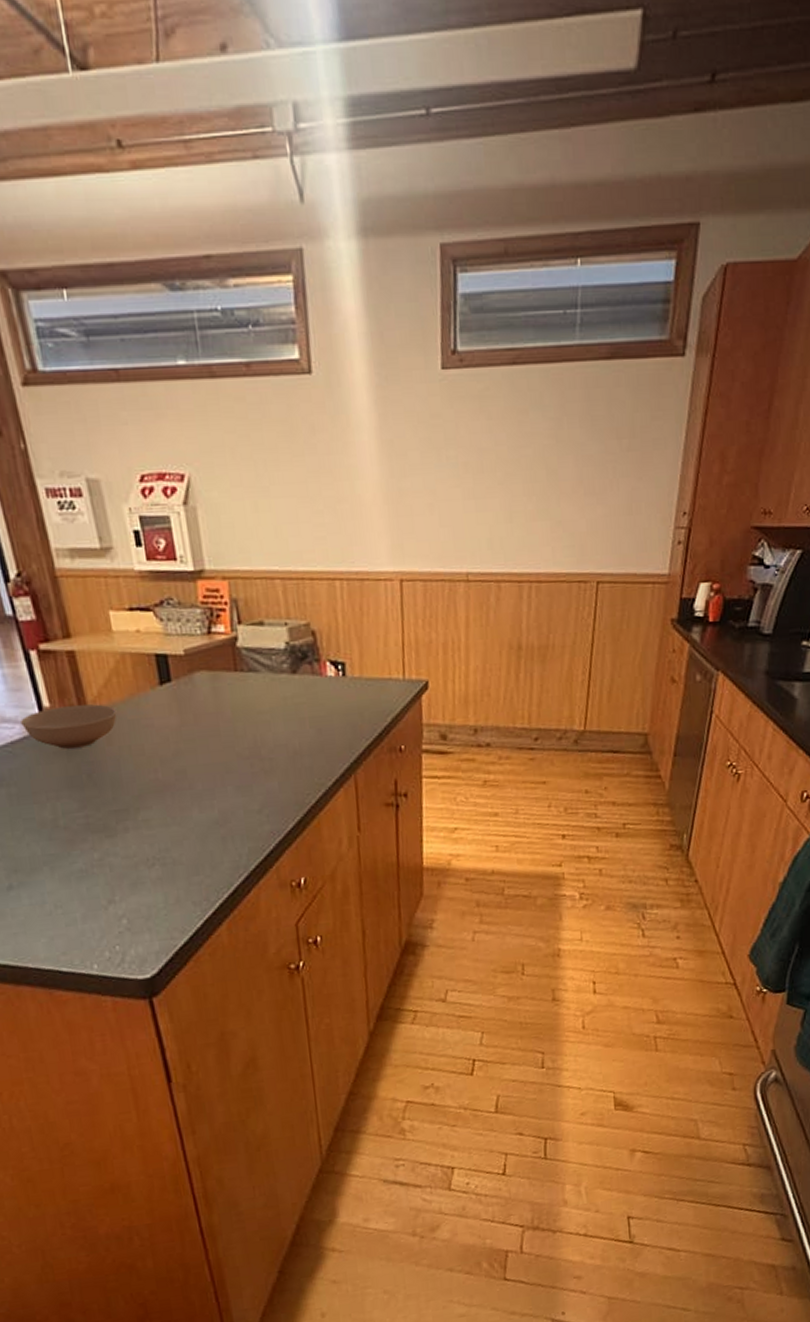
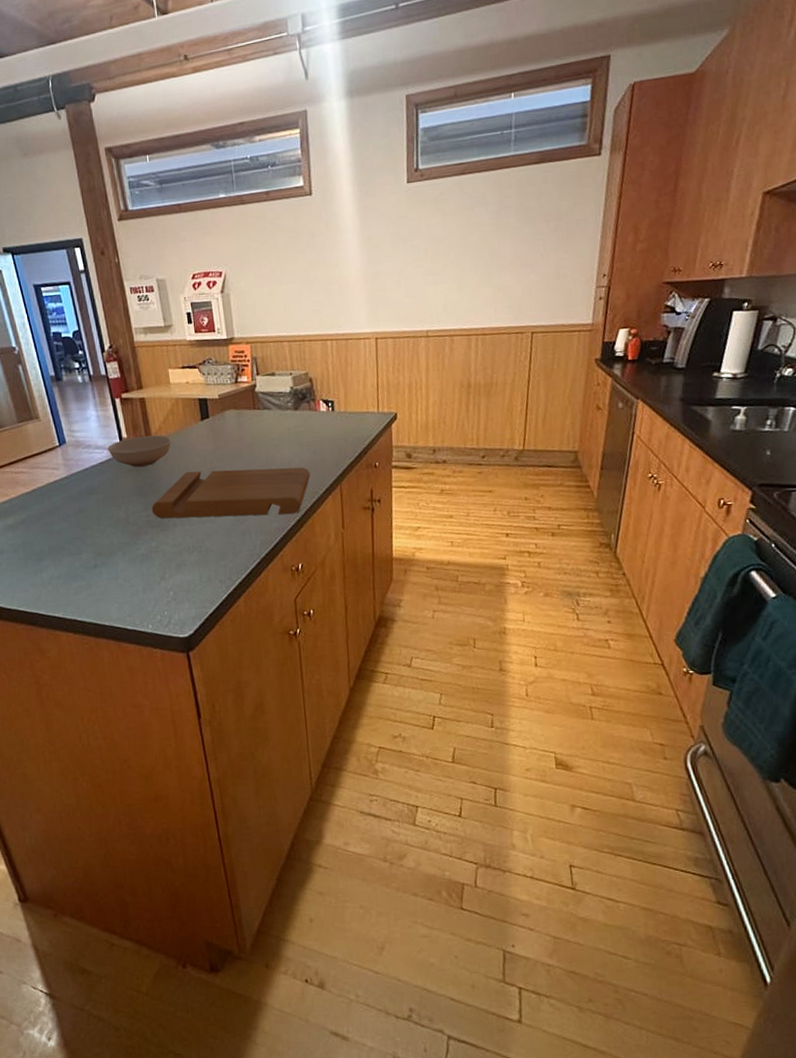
cutting board: none [90,750,315,821] -> present [151,467,311,519]

